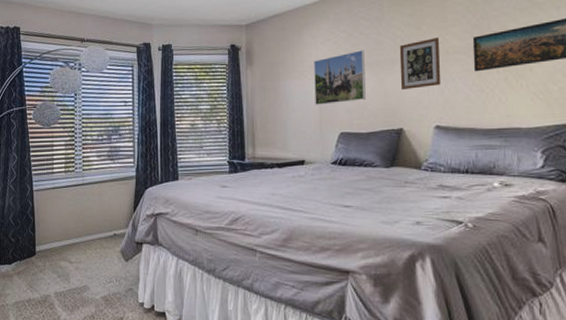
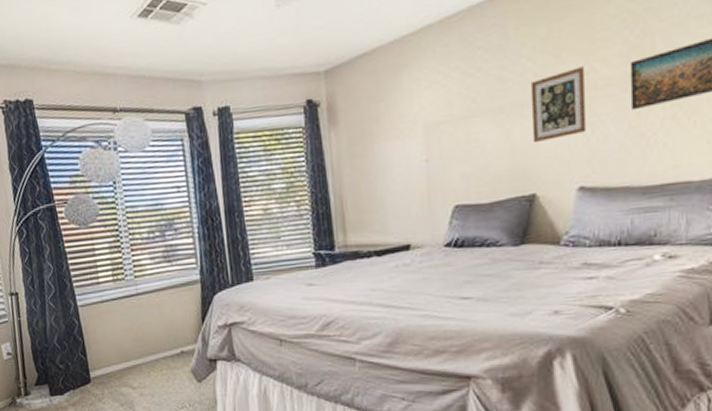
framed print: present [314,50,366,106] -> none [417,93,487,173]

